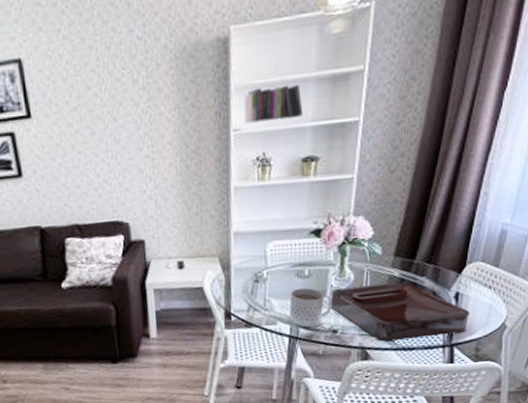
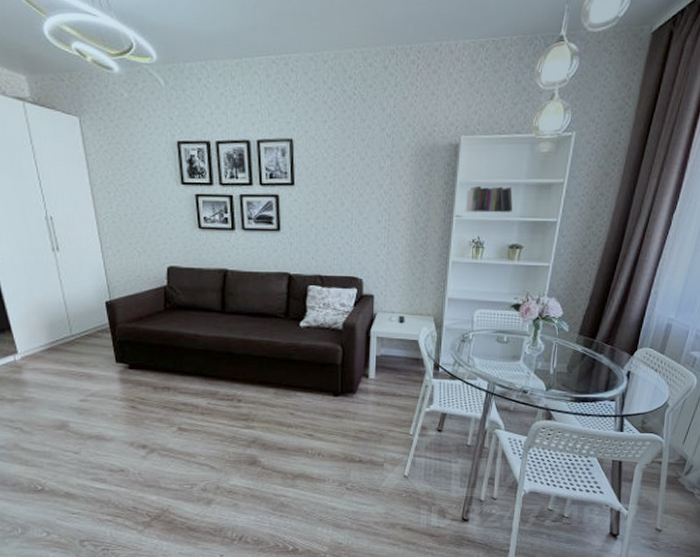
mug: present [289,287,333,328] -> none [487,351,525,386]
decorative tray: present [330,281,470,342] -> none [523,355,639,406]

